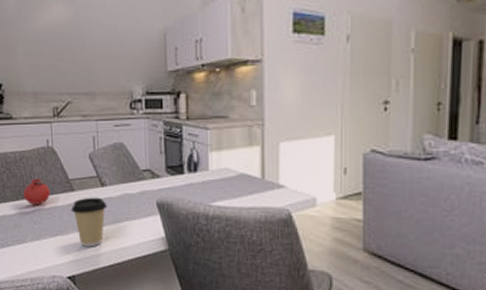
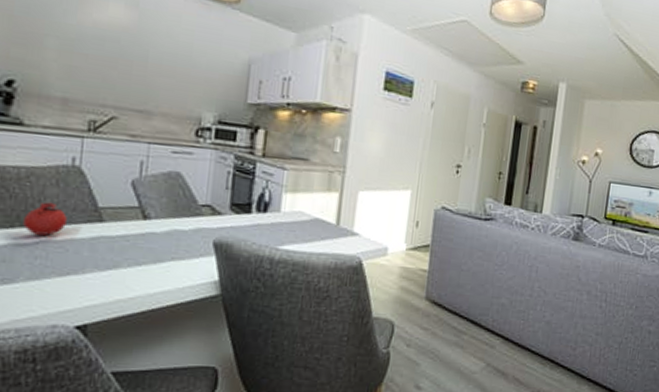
coffee cup: present [71,197,107,247] -> none [94,230,148,290]

